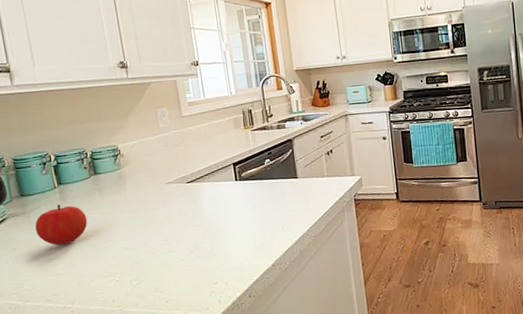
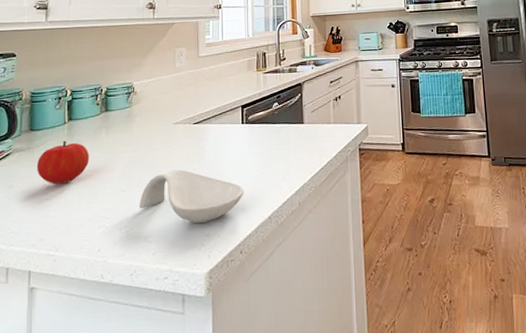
spoon rest: none [144,226,246,273] -> present [139,169,244,223]

